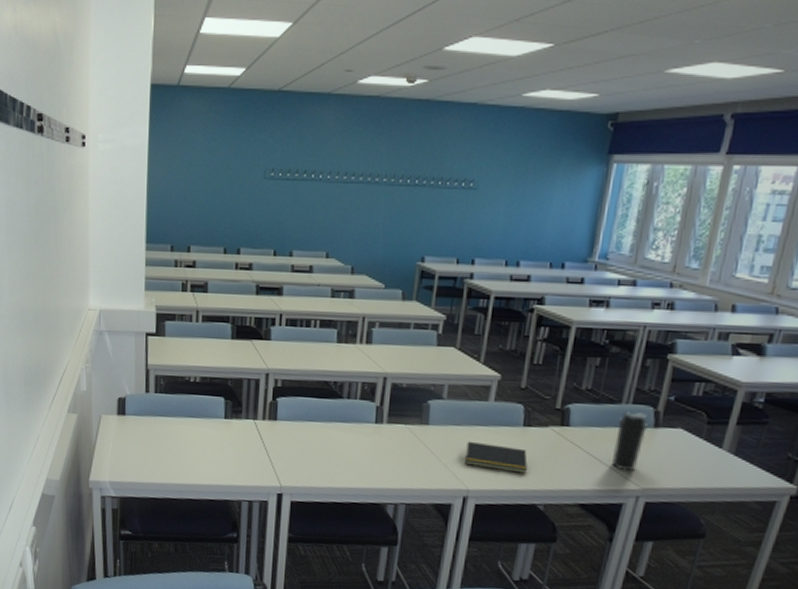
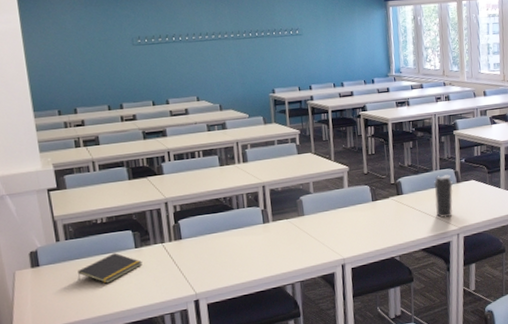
notepad: none [160,418,229,451] -> present [77,253,143,284]
notepad: present [465,441,528,474] -> none [335,218,382,240]

